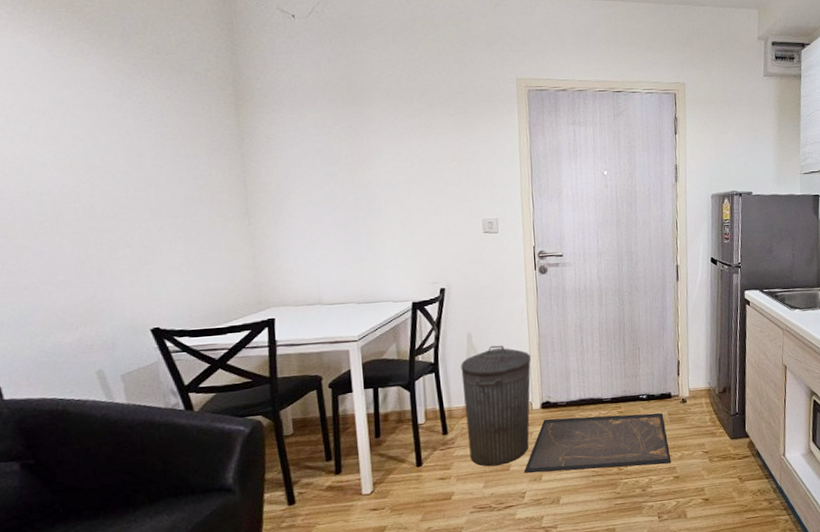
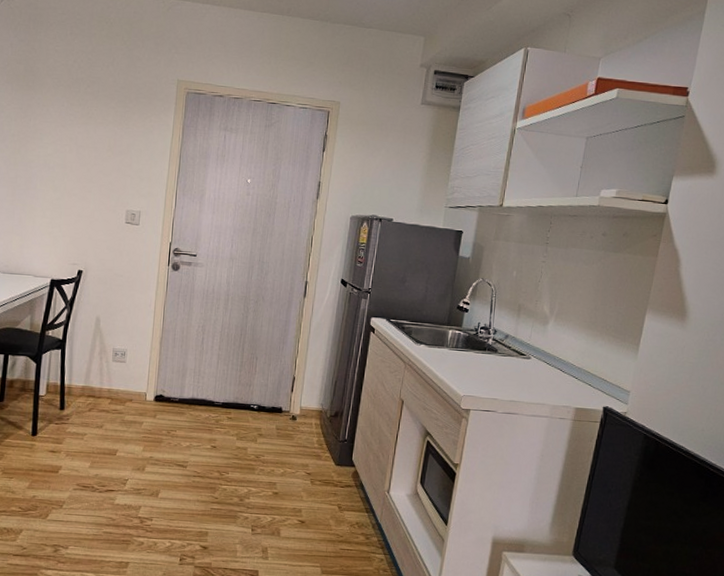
trash can: present [461,345,531,467] -> none [81,332,153,449]
doormat: present [524,413,672,473] -> none [129,412,273,478]

